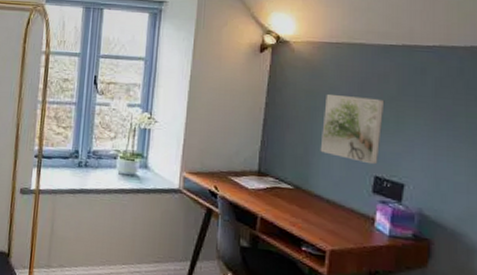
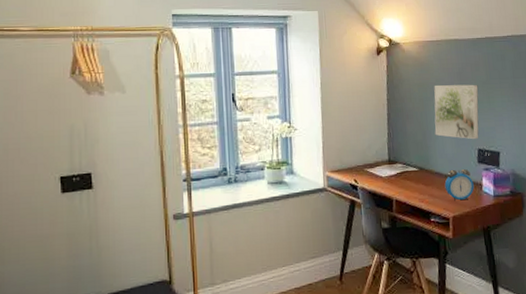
alarm clock: none [325,194,364,233] -> present [444,168,474,200]

